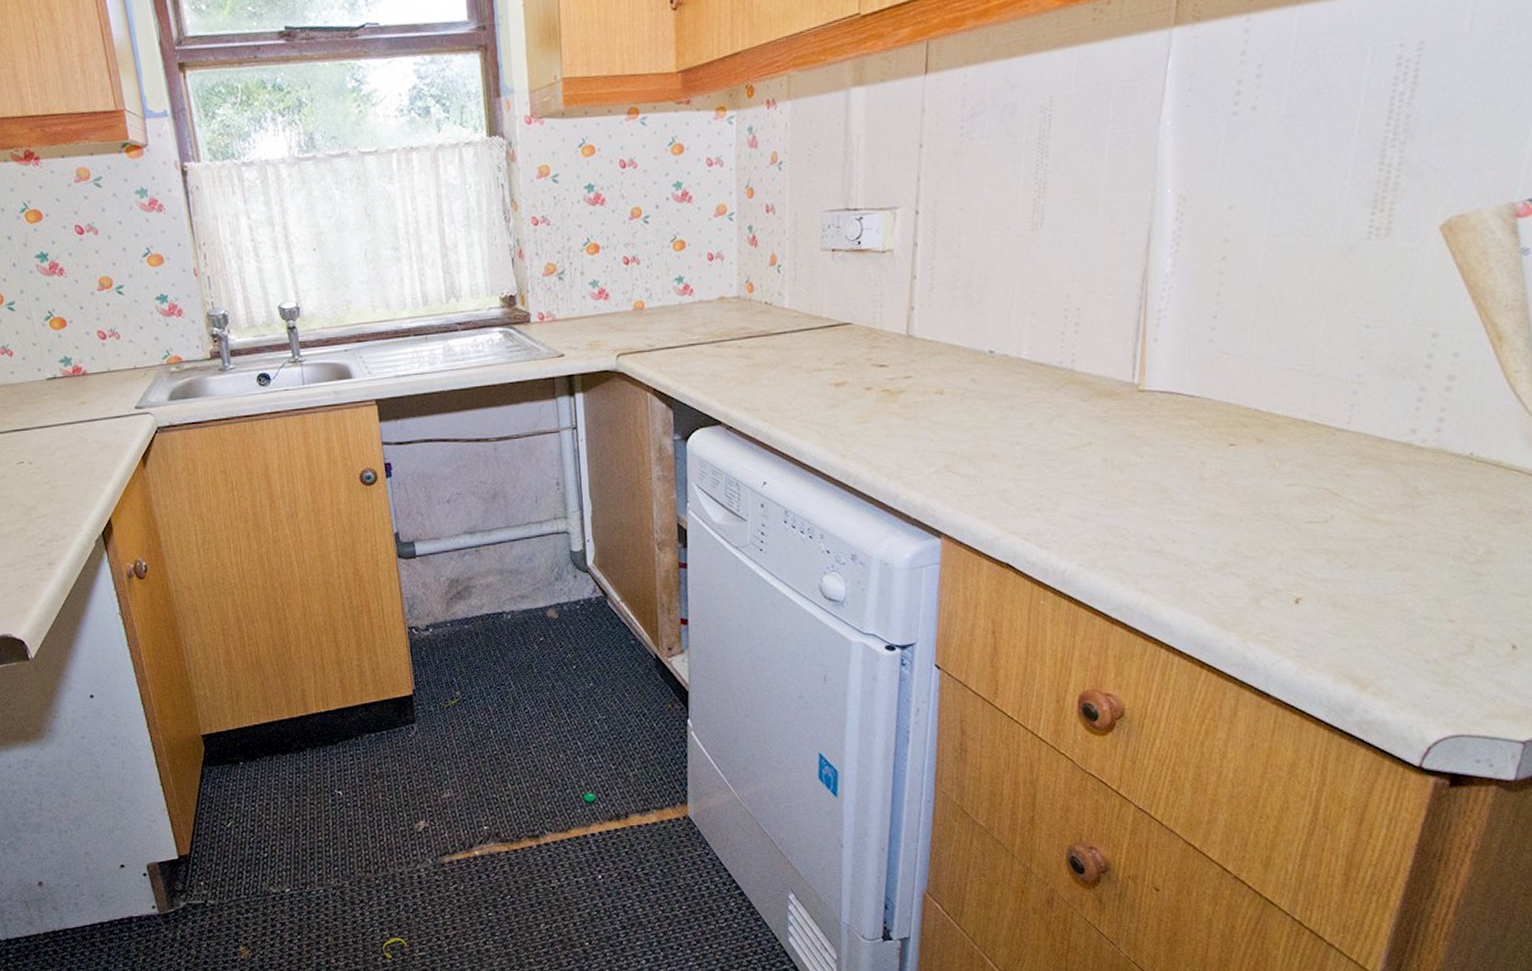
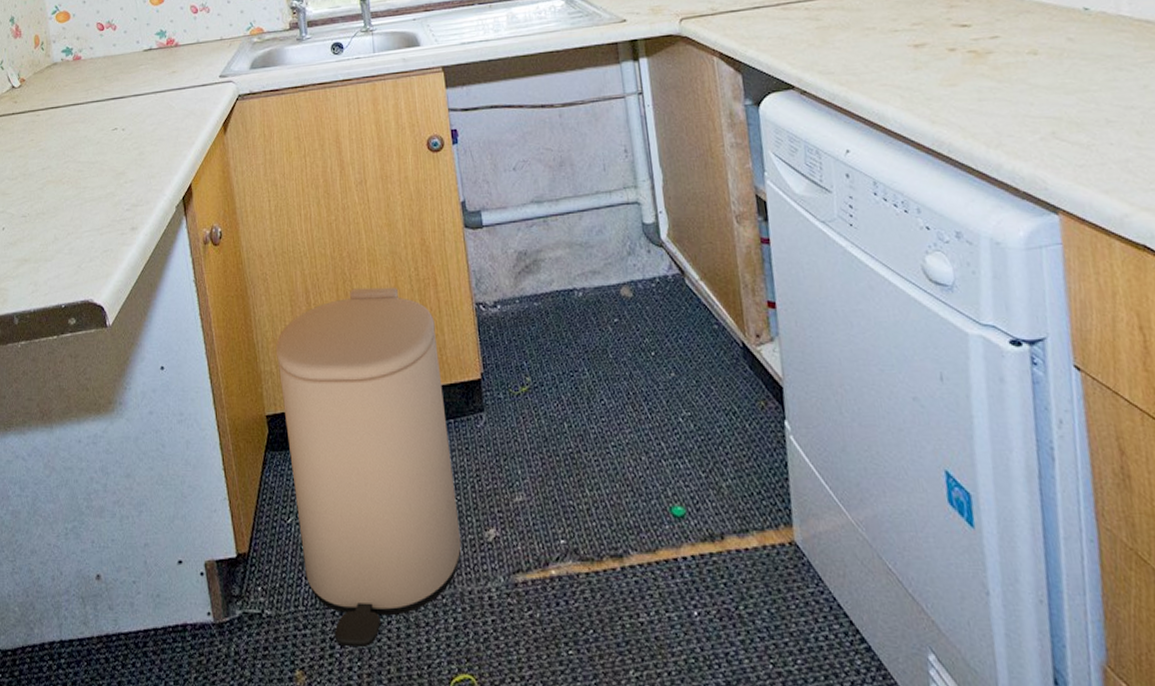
pedal bin: none [208,614,393,925] -> present [275,287,461,648]

